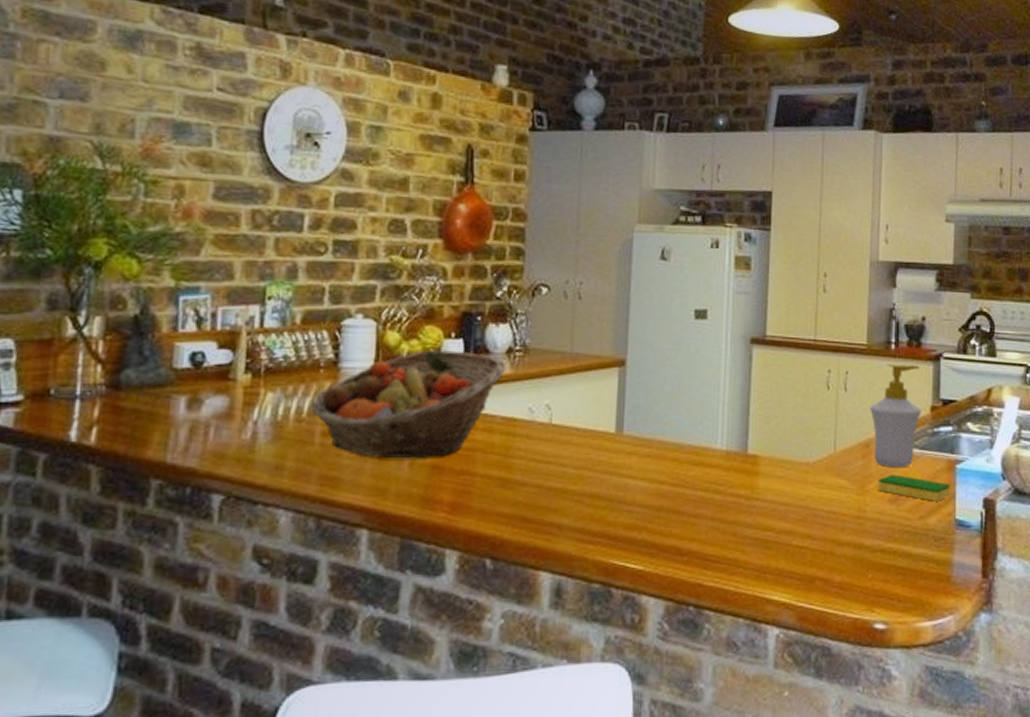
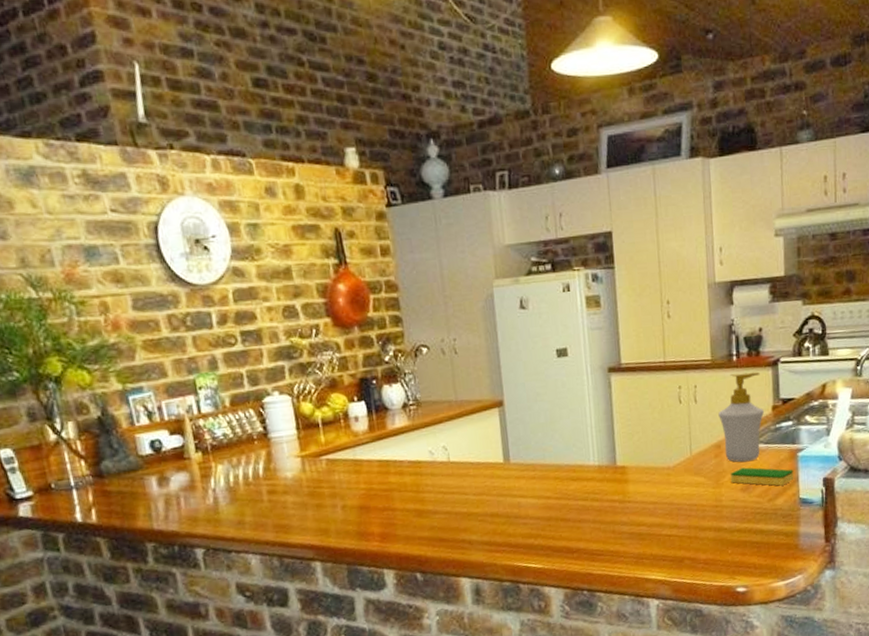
fruit basket: present [310,350,507,458] -> none [253,411,405,506]

